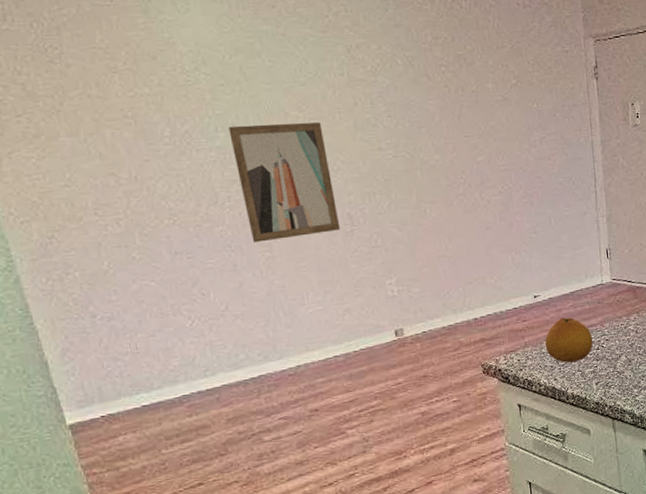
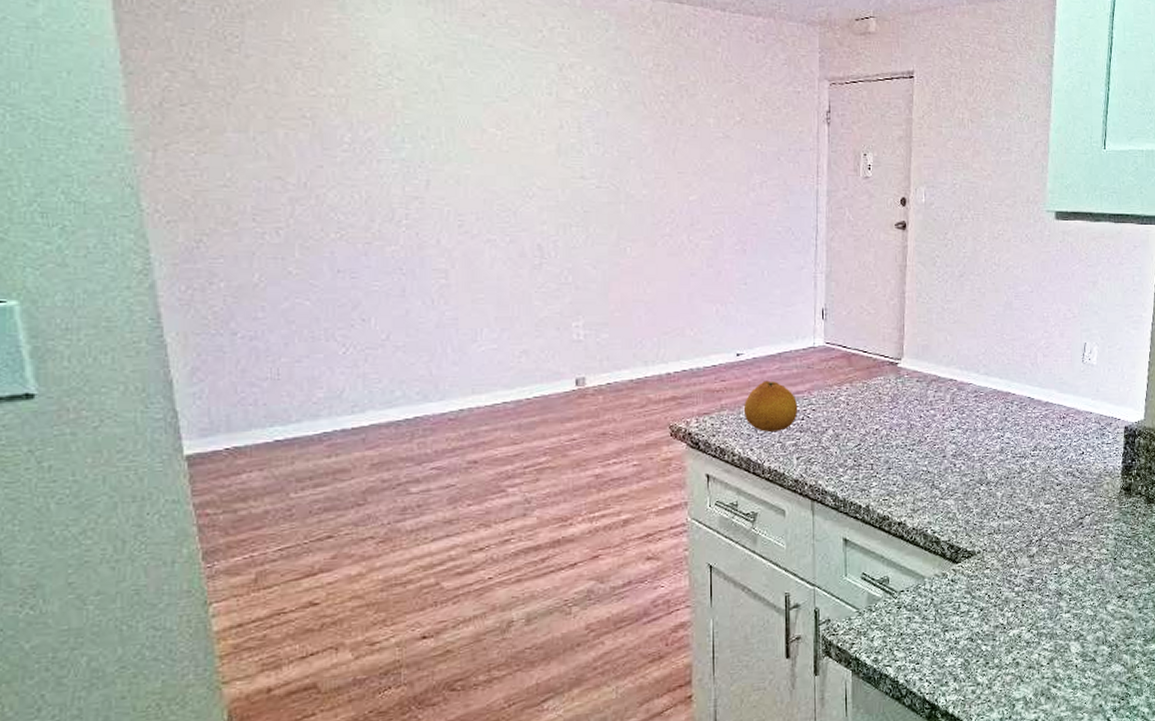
wall art: present [228,122,341,243] -> none [417,137,528,267]

